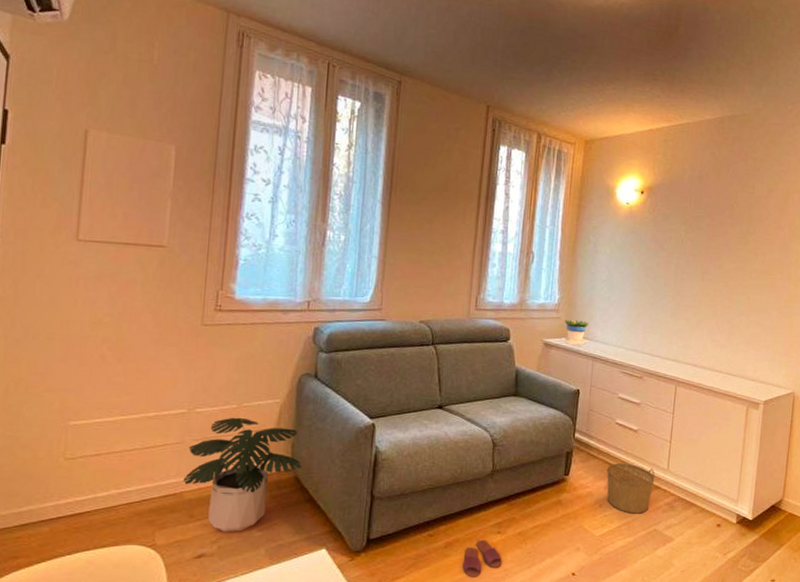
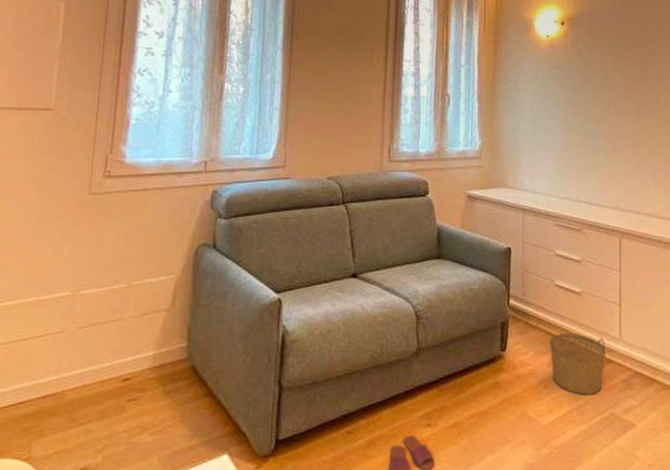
potted plant: present [183,417,303,533] -> none [65,298,200,439]
flowerpot: present [564,320,588,346] -> none [489,168,515,197]

